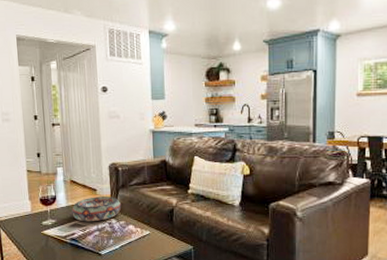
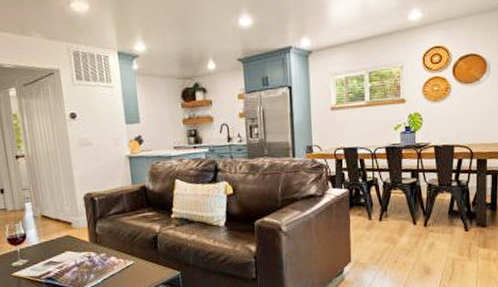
decorative bowl: present [72,197,122,222] -> none [45,228,101,259]

